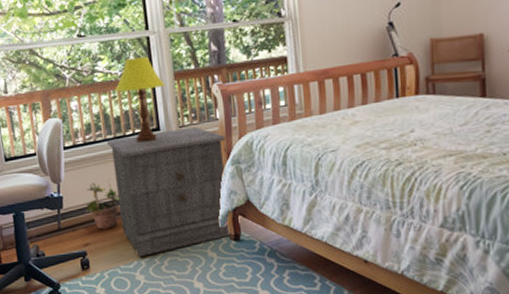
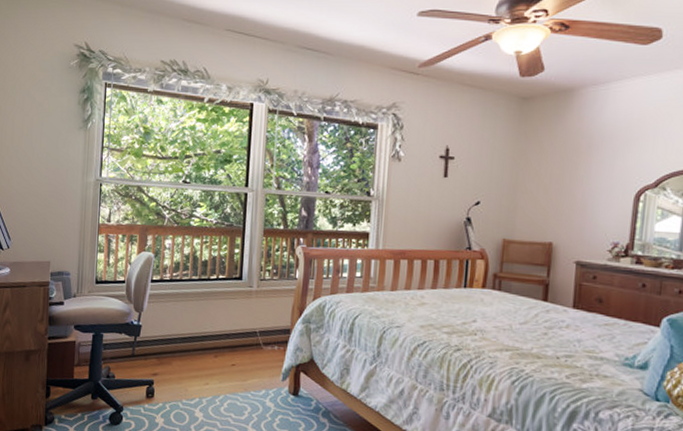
potted plant: present [85,178,119,230] -> none [160,316,193,364]
nightstand: present [106,126,232,256] -> none [191,280,302,395]
table lamp: present [115,56,165,143] -> none [208,209,254,289]

